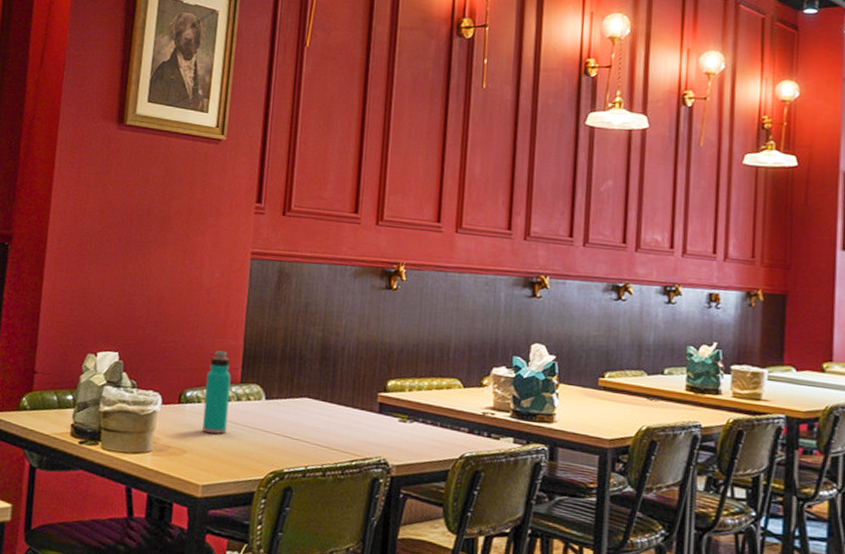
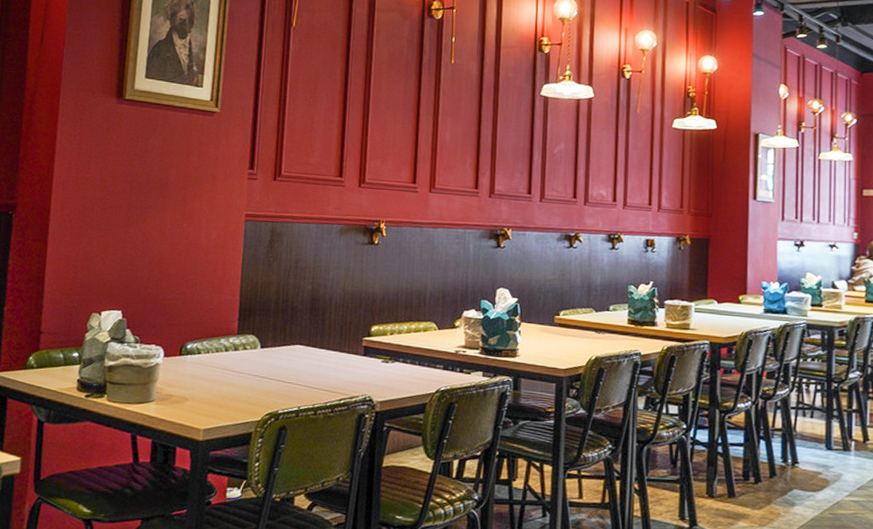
water bottle: present [202,350,231,434] -> none [202,305,229,382]

